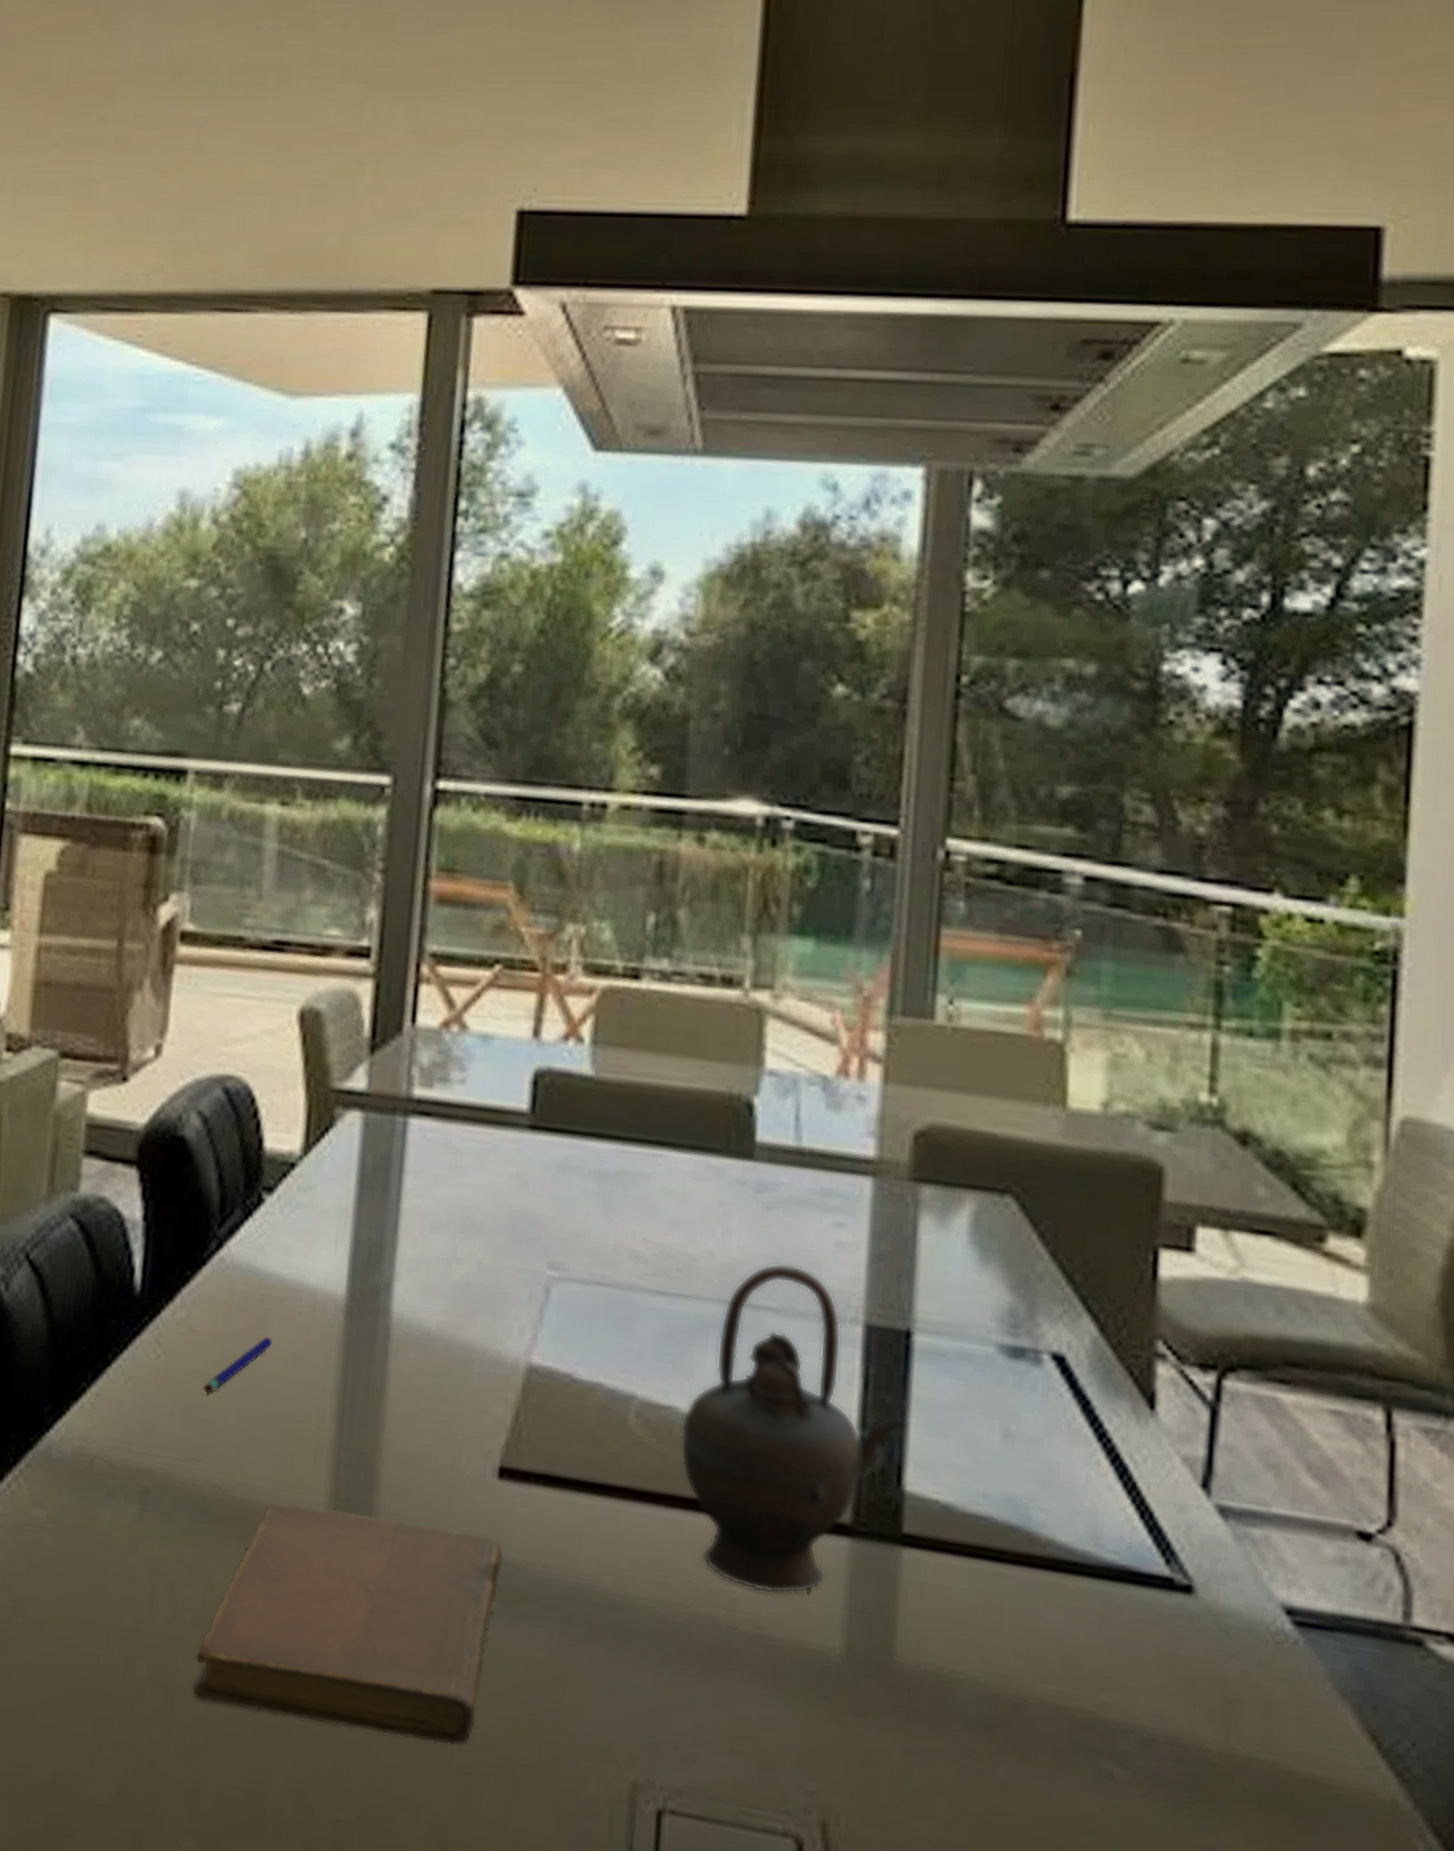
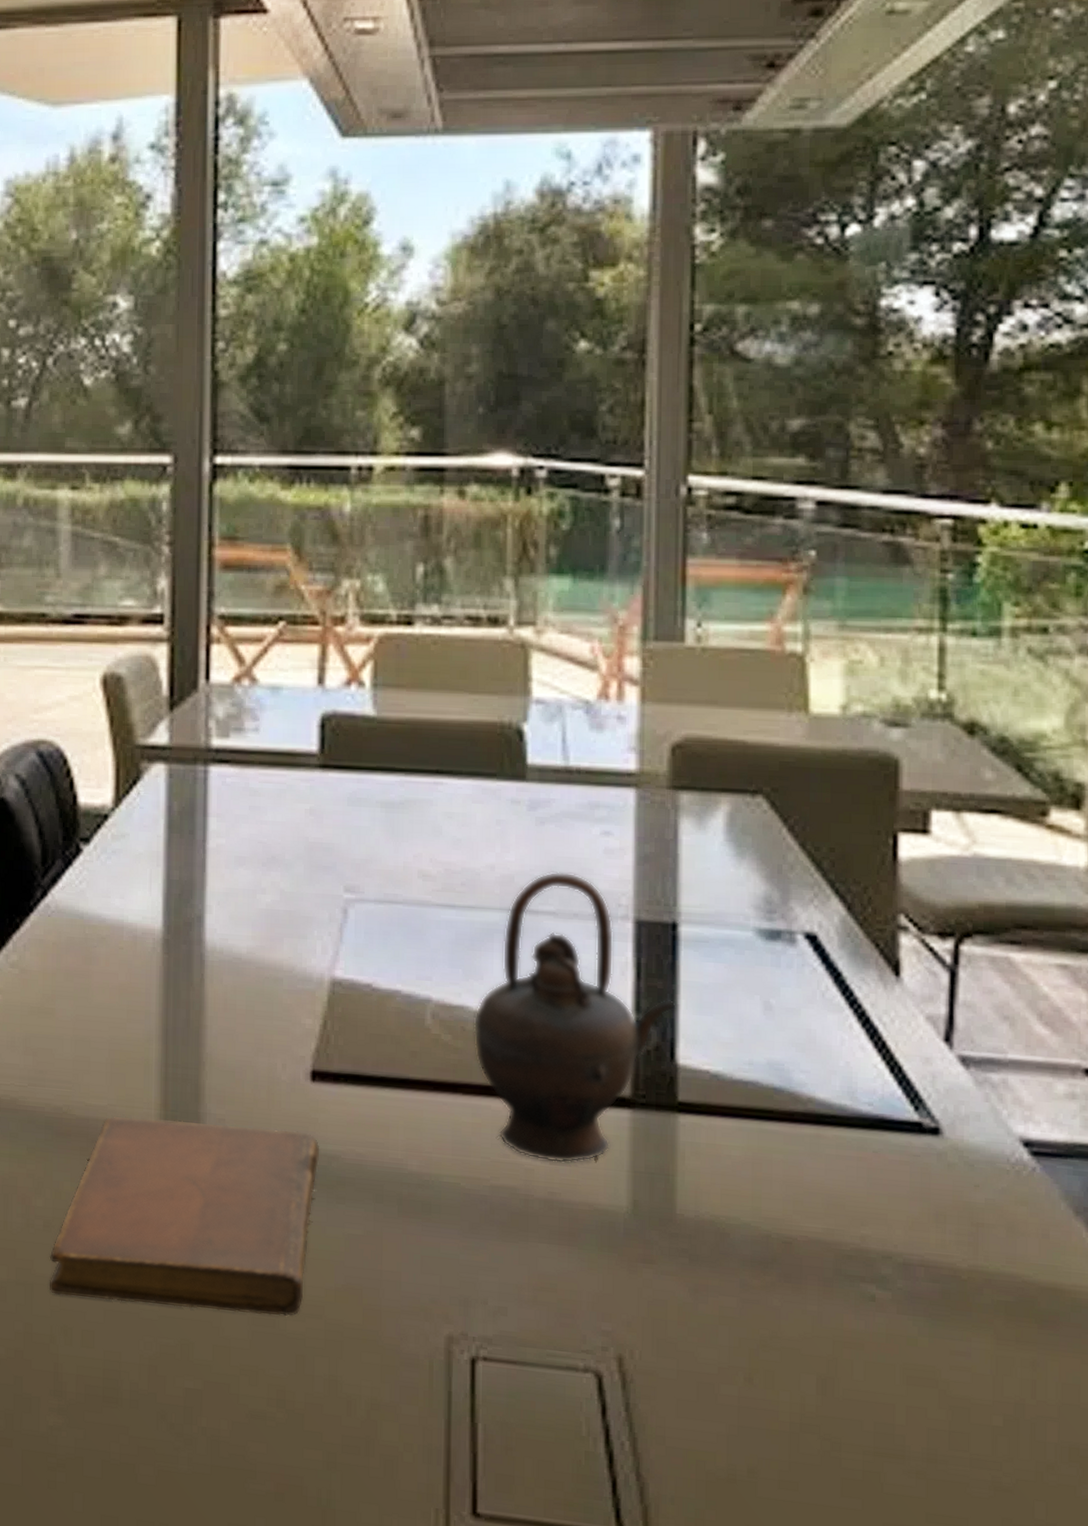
pen: present [203,1337,272,1394] -> none [39,972,98,1027]

